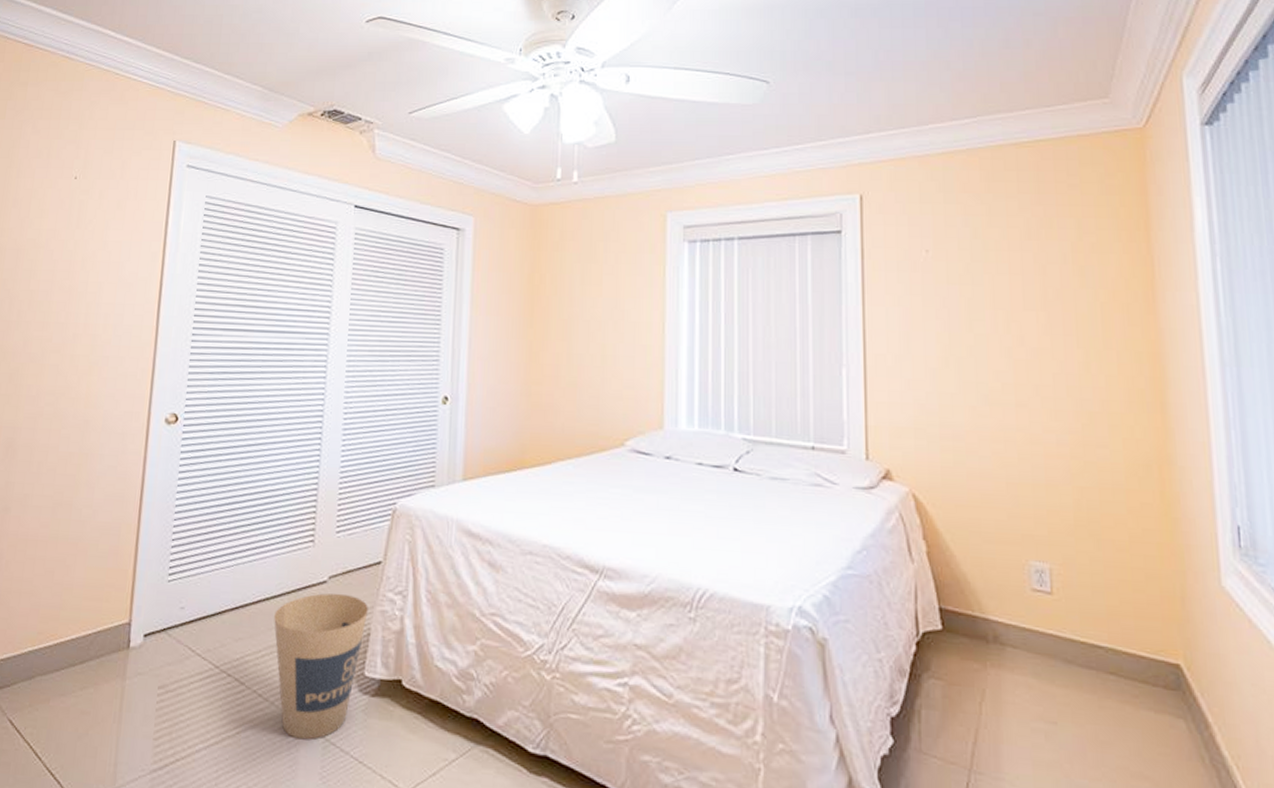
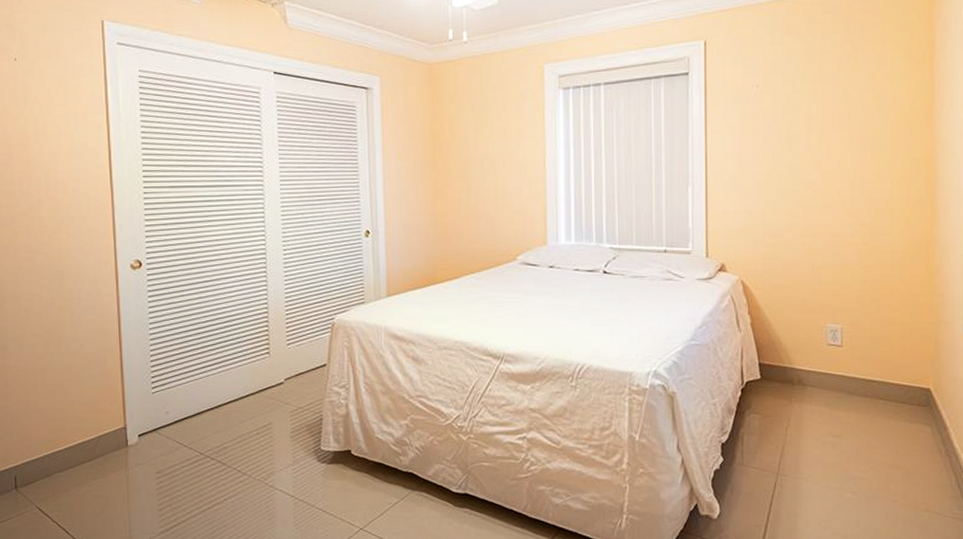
trash can: present [274,593,368,740] -> none [244,391,319,500]

